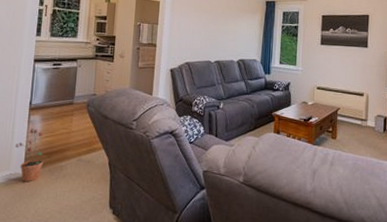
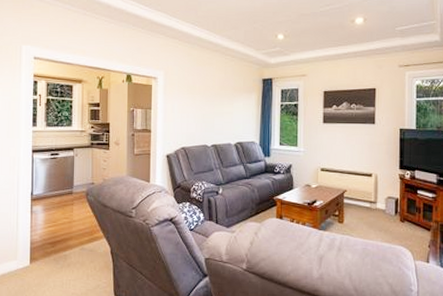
potted plant: present [15,129,44,182] -> none [21,219,48,271]

